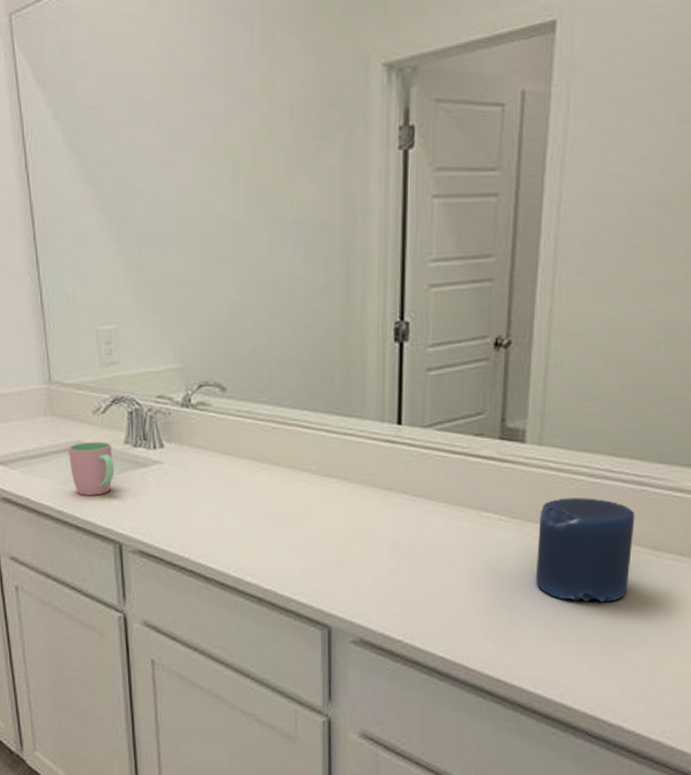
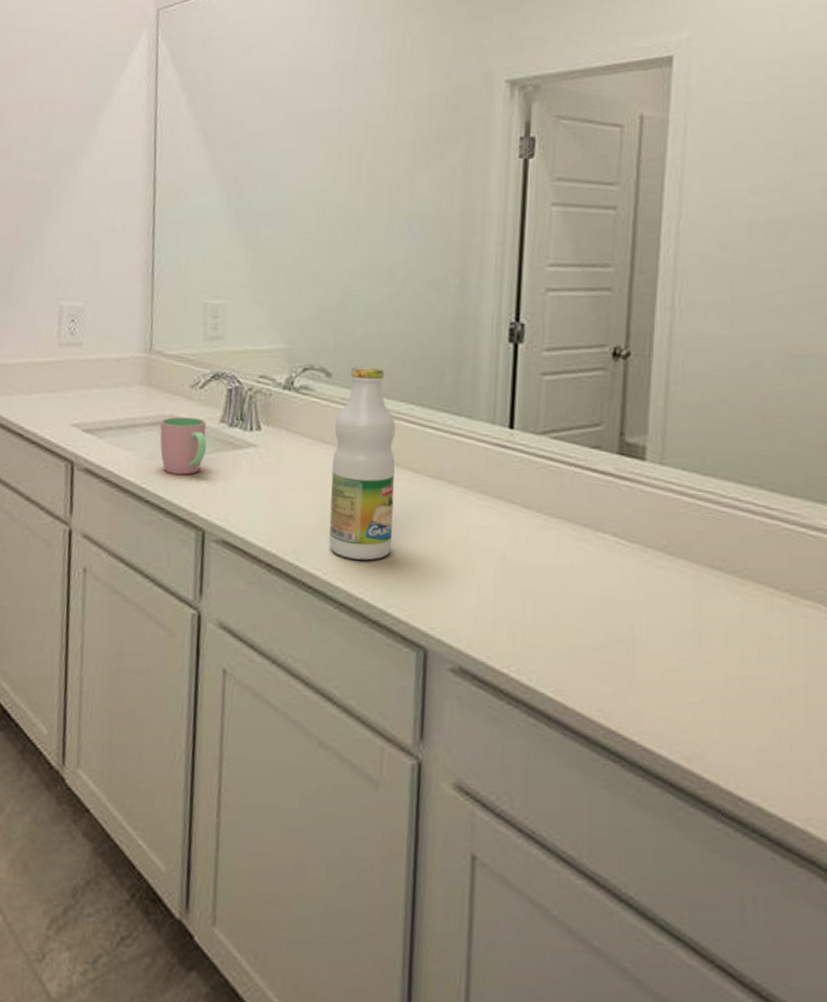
bottle: none [233,378,294,556] -> present [329,366,396,561]
candle: present [535,498,635,603] -> none [657,525,767,651]

